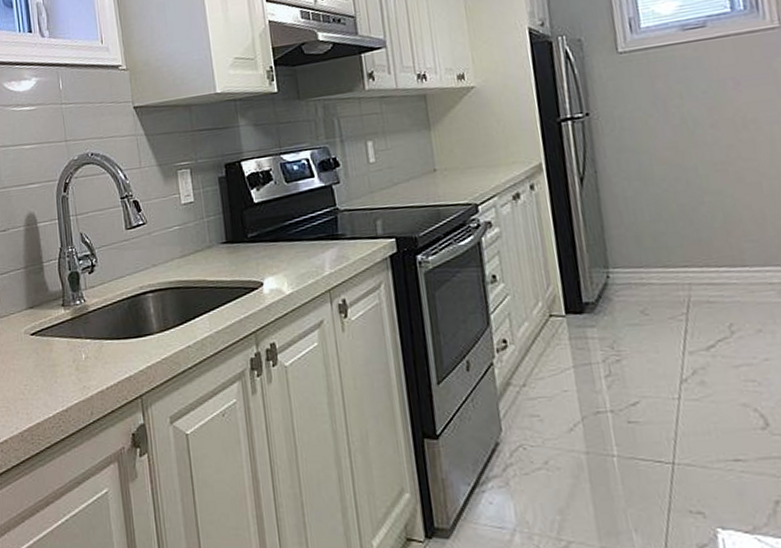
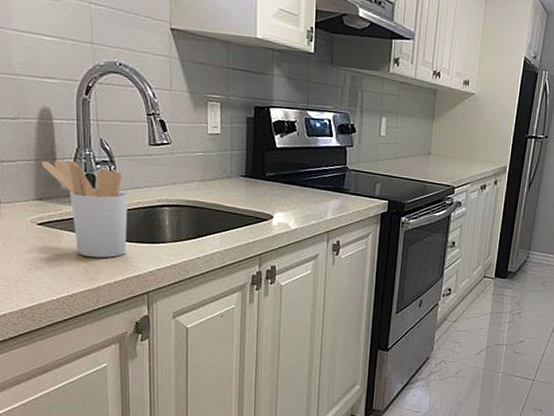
utensil holder: none [30,260,115,364] -> present [42,160,128,258]

